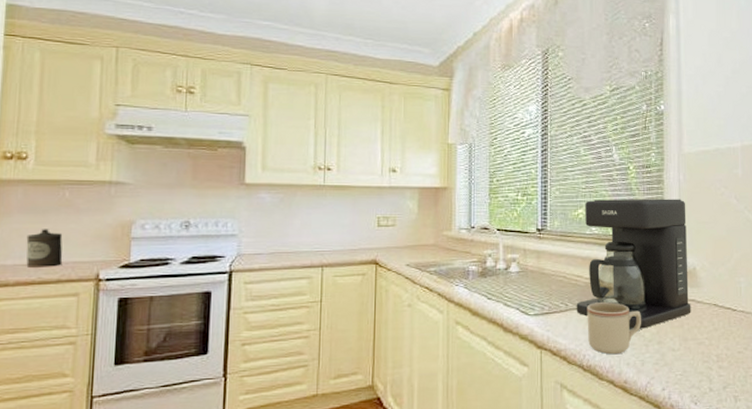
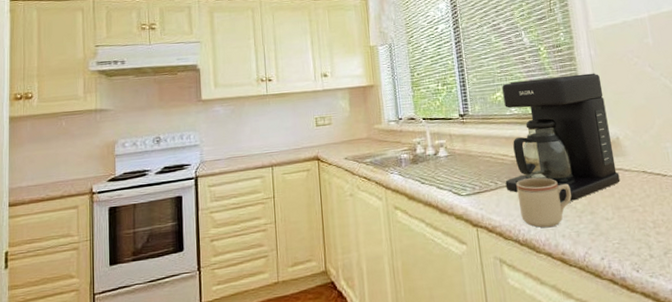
canister: present [26,229,63,267] -> none [36,154,64,187]

